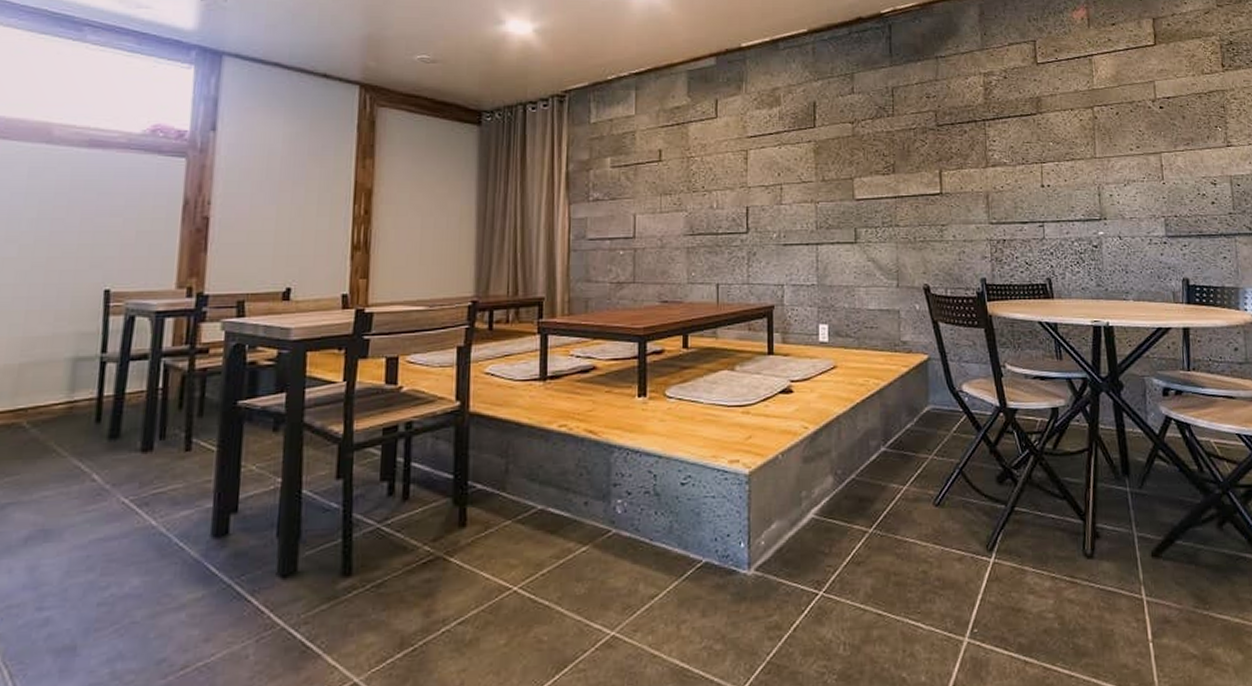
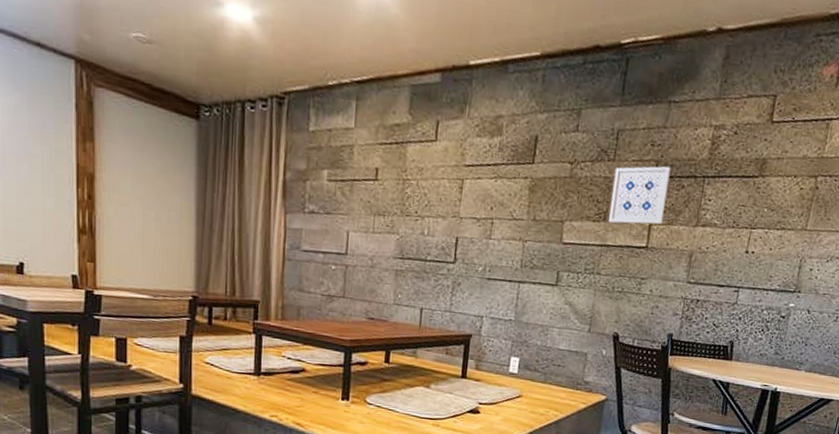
wall art: none [896,114,952,175] -> present [607,166,671,225]

